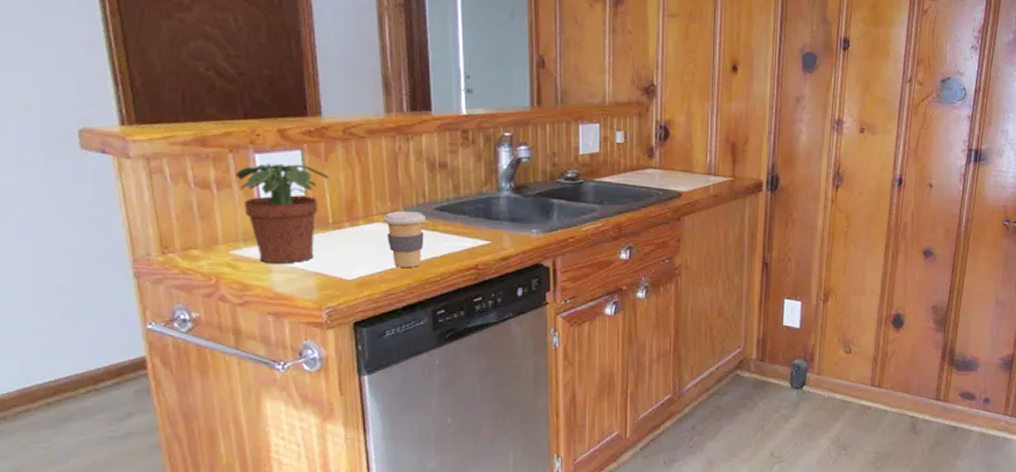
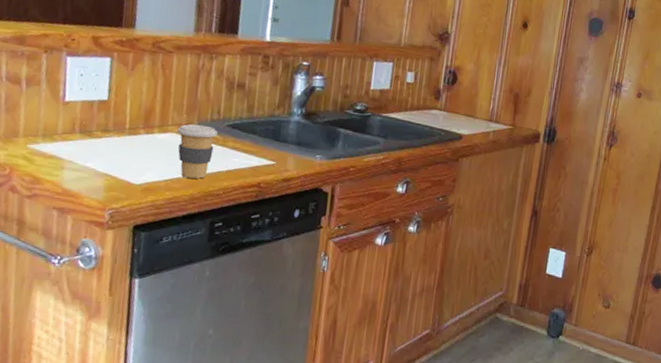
potted plant: present [235,163,329,264] -> none [45,66,133,163]

